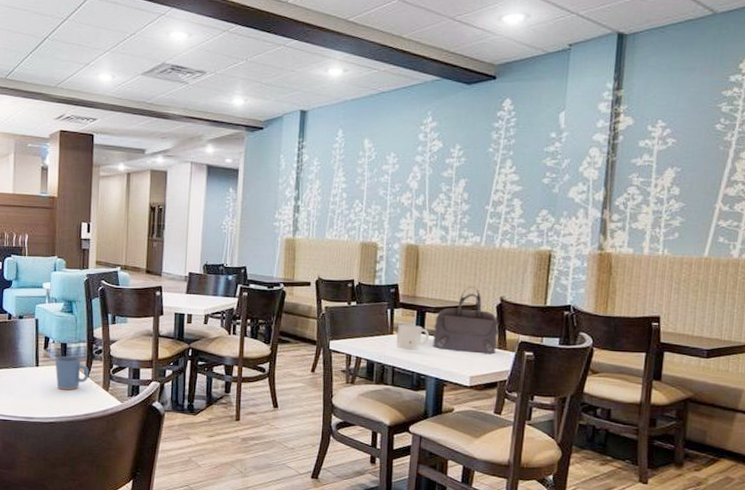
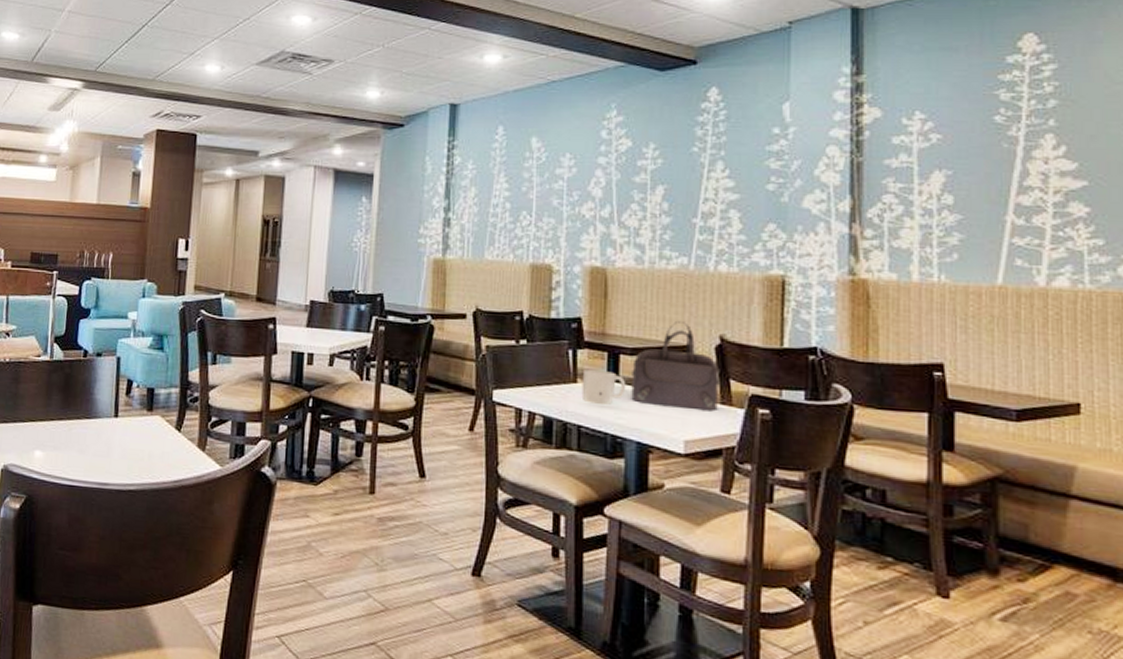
mug: present [55,355,90,390] -> none [138,404,182,449]

